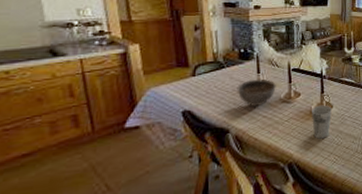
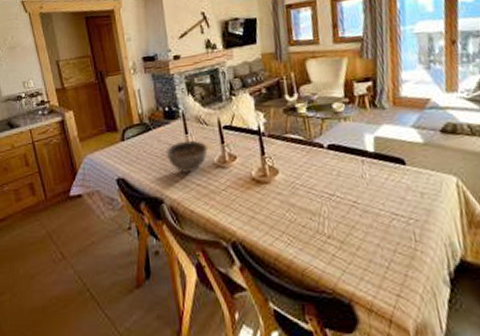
cup: present [312,105,332,139] -> none [252,169,279,214]

